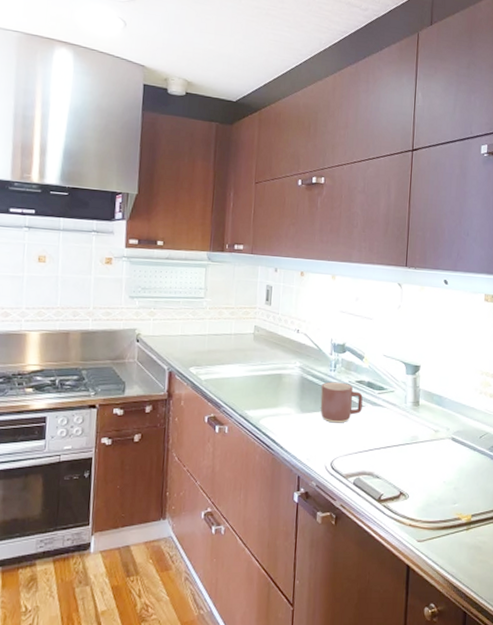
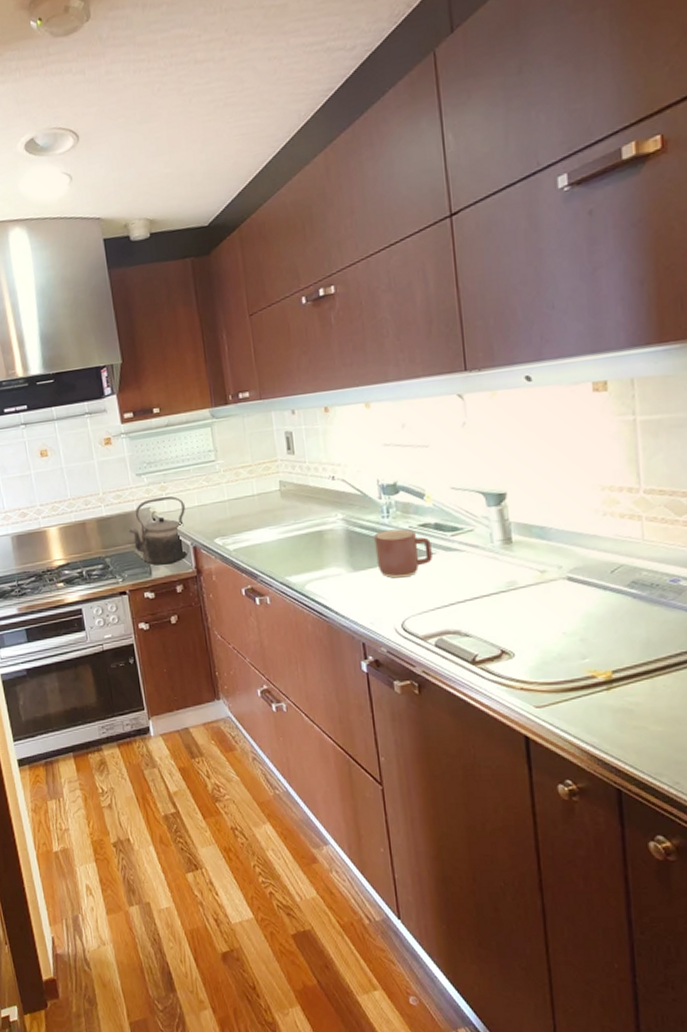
kettle: none [111,321,169,385] -> present [128,496,189,565]

